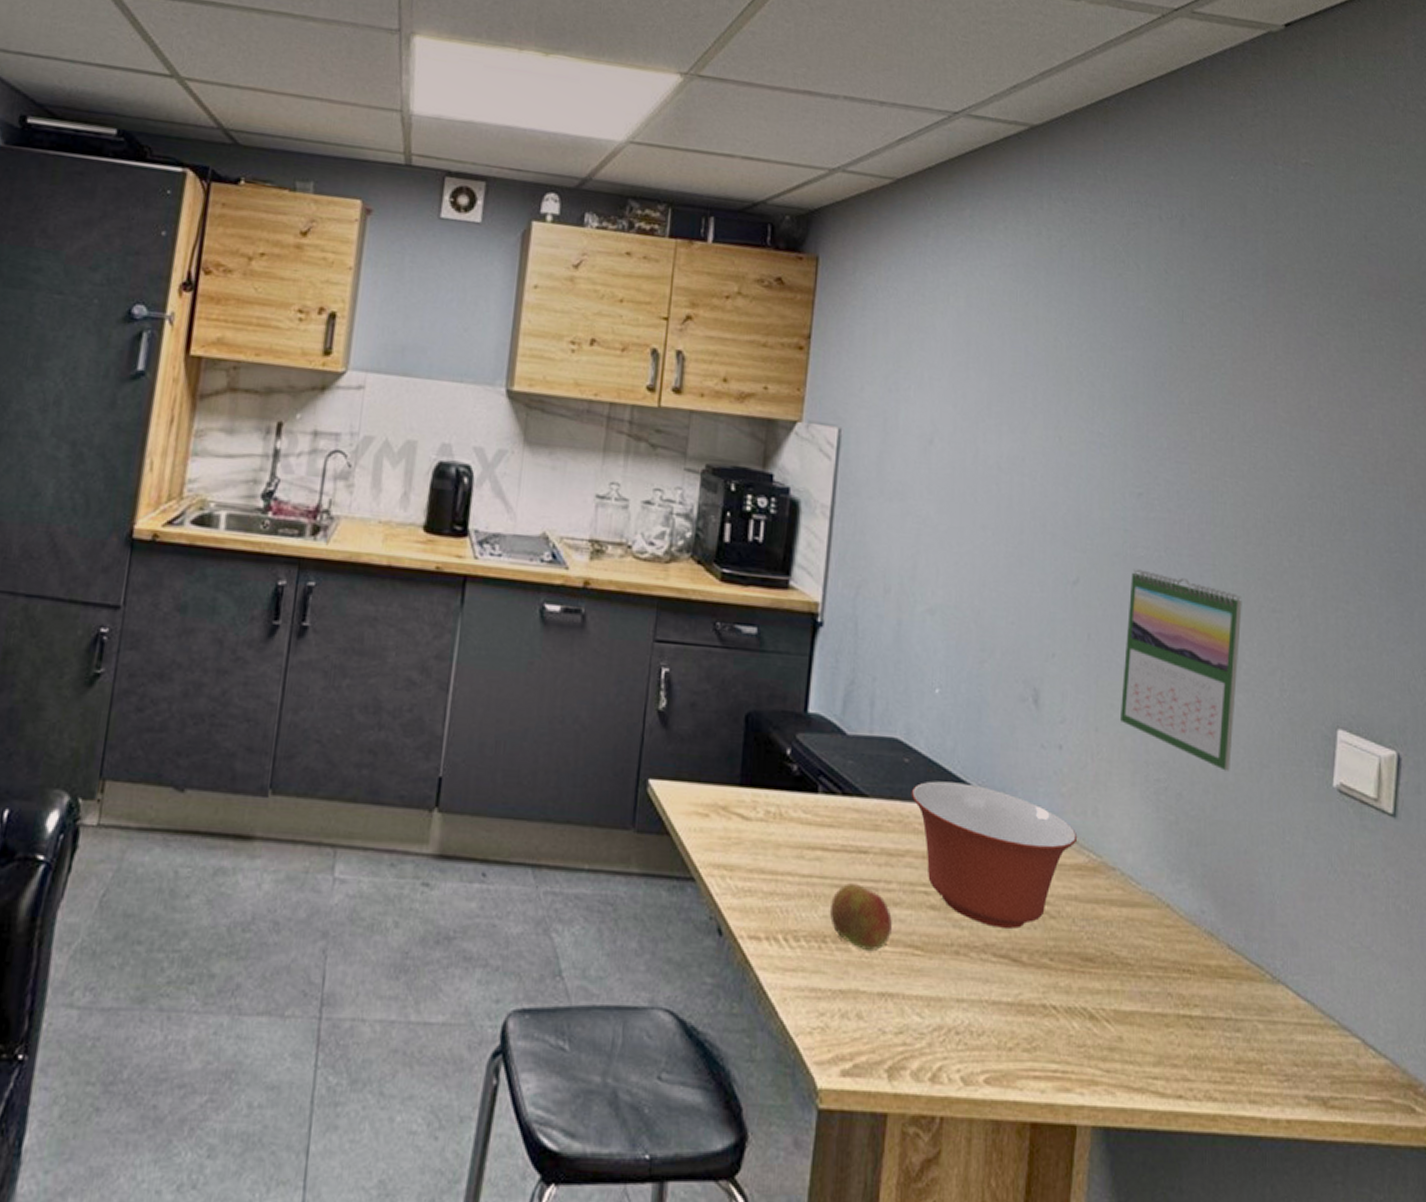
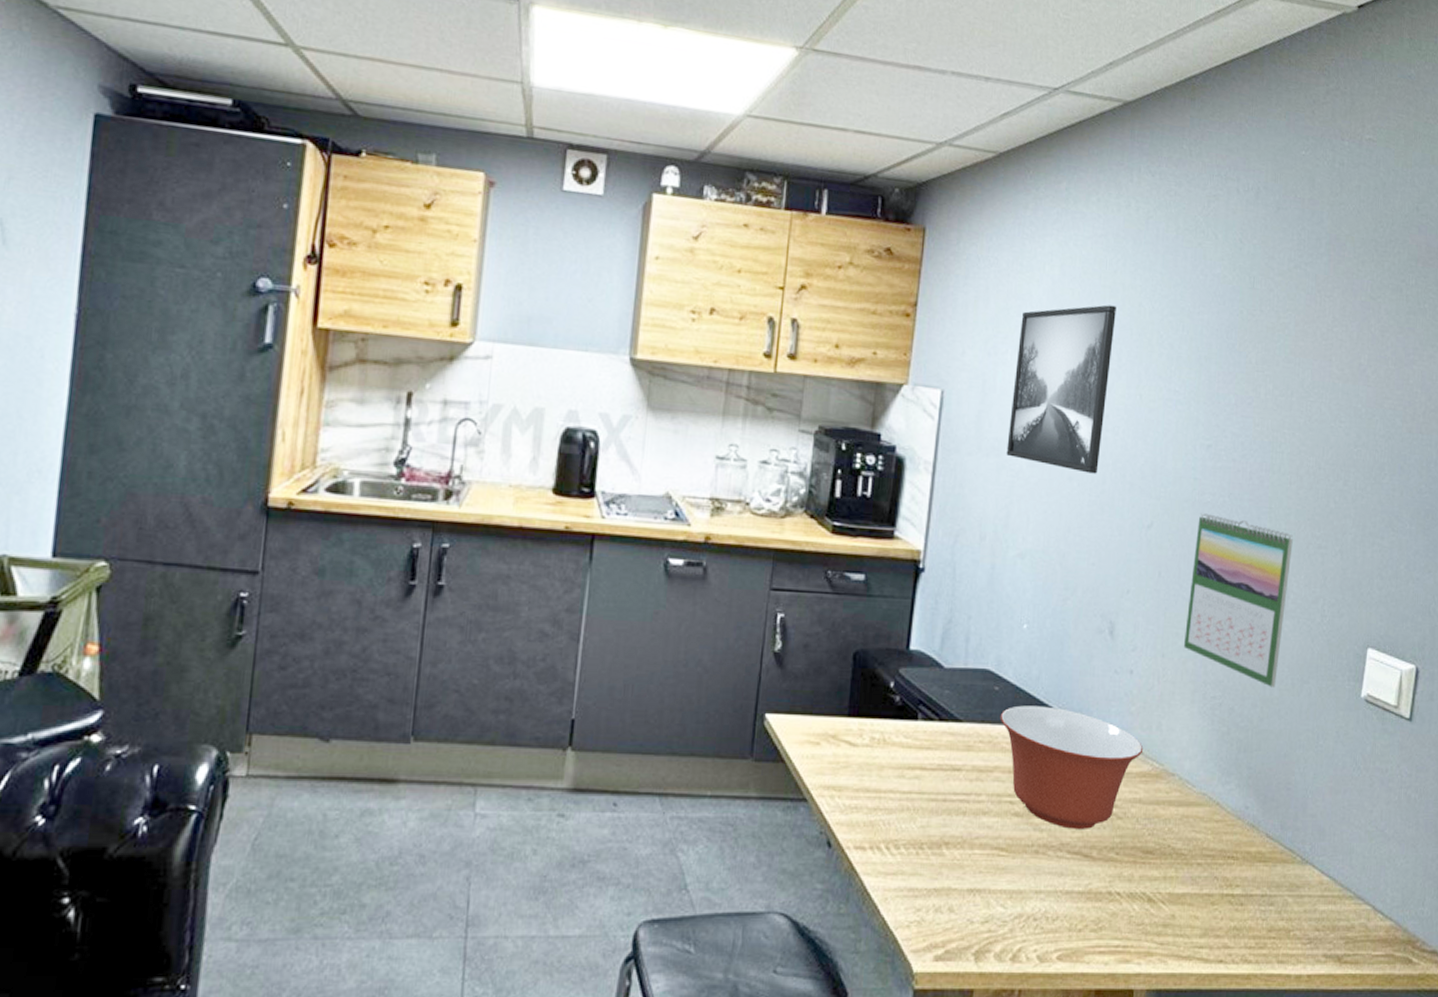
apple: present [830,883,892,950] -> none [927,797,981,853]
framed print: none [911,339,1029,523] -> present [1006,305,1116,474]

